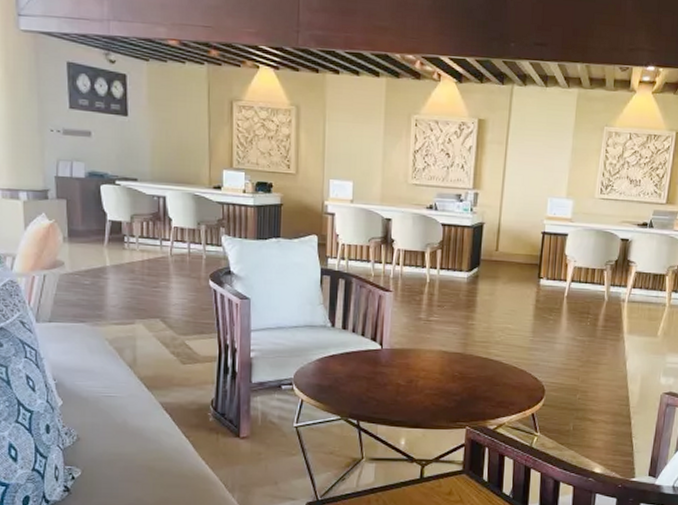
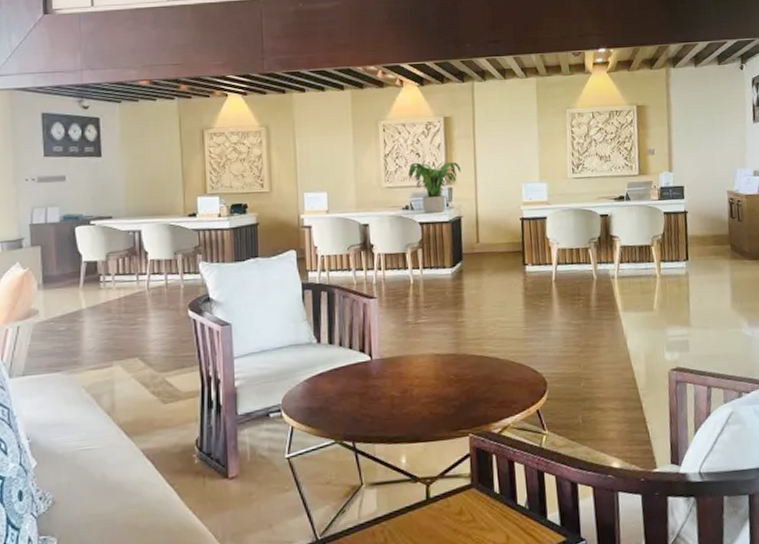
potted plant: none [436,162,489,218] -> present [408,161,461,214]

